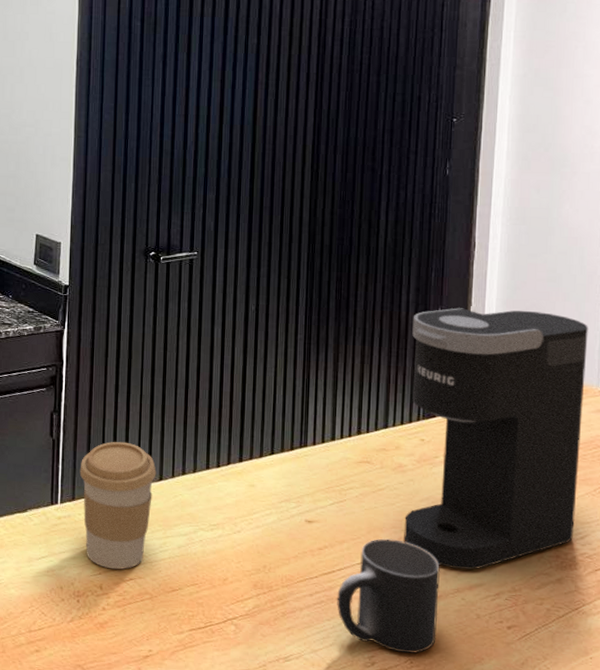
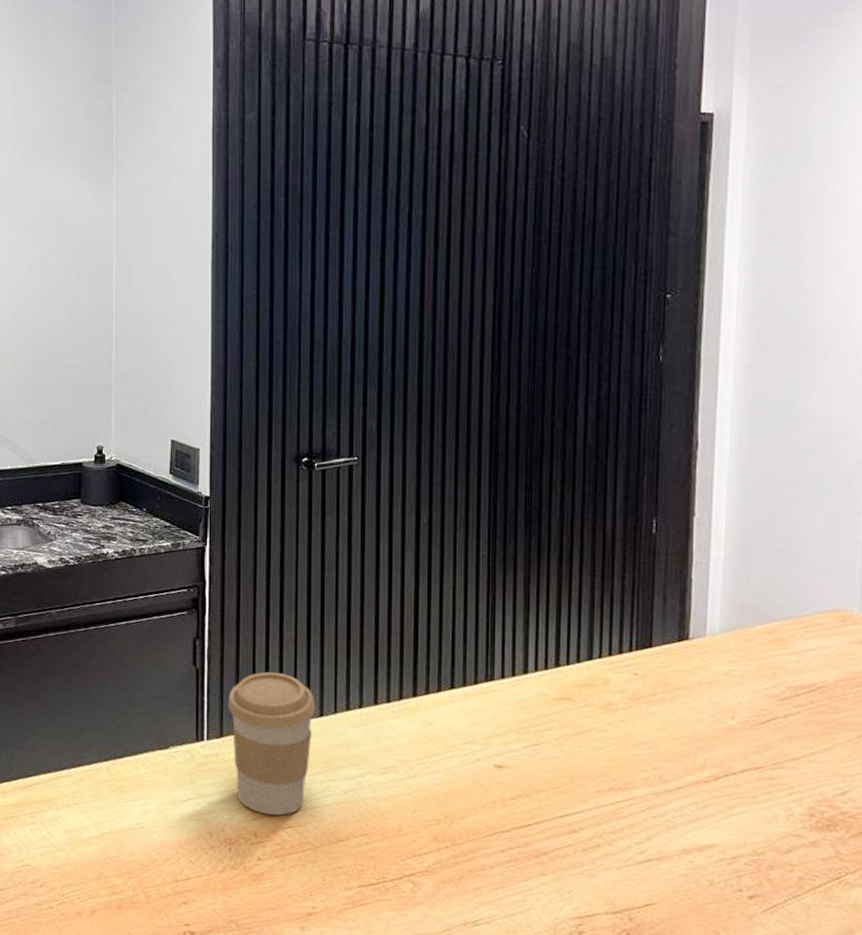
mug: present [337,538,440,654] -> none [534,788,661,923]
coffee maker: present [404,308,588,570] -> none [615,518,846,828]

